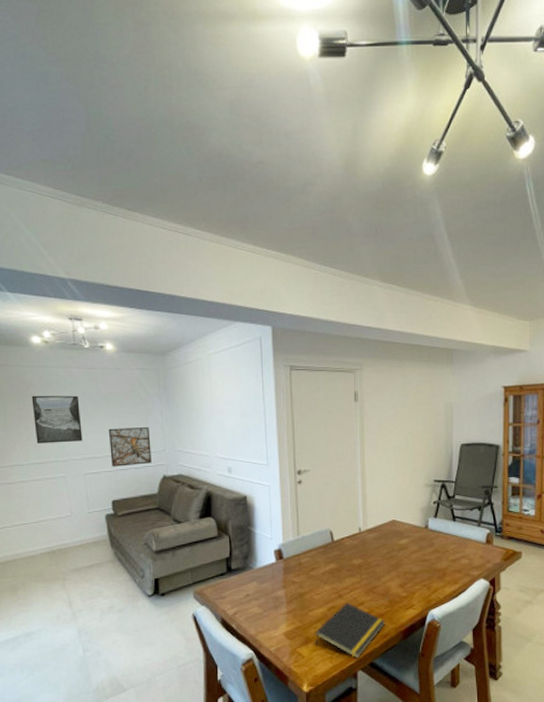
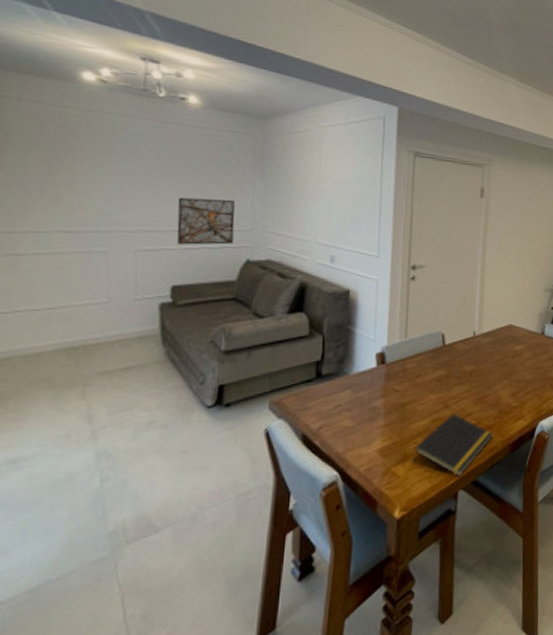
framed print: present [31,395,83,444] -> none [69,144,142,209]

